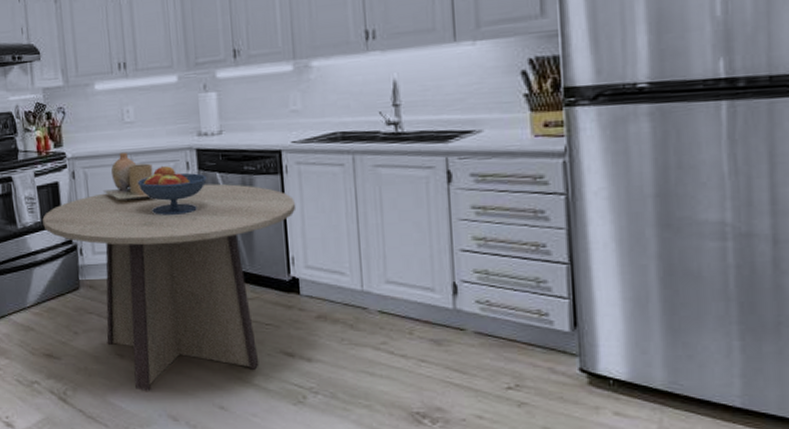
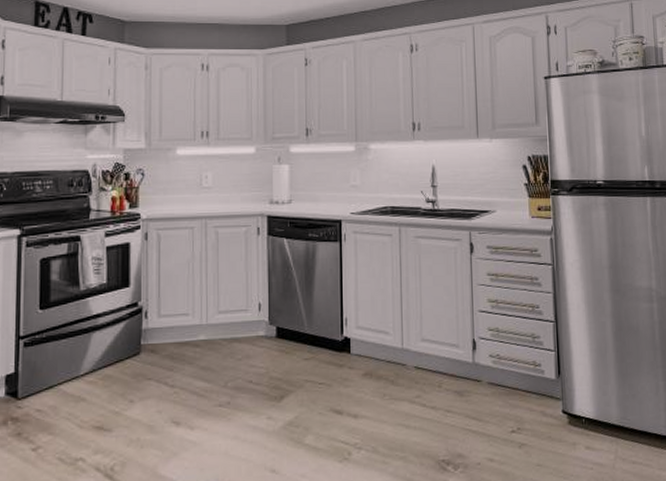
dining table: present [42,183,297,392] -> none [108,249,352,461]
vase: present [104,152,154,200] -> none [176,215,226,262]
fruit bowl: present [137,165,207,215] -> none [209,230,275,278]

